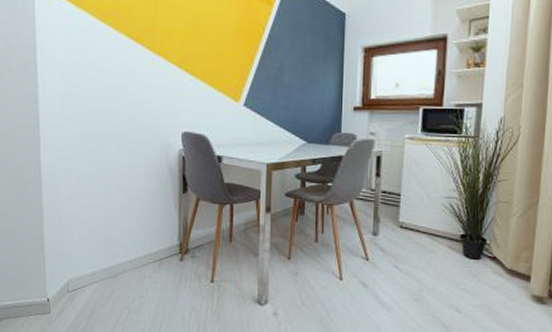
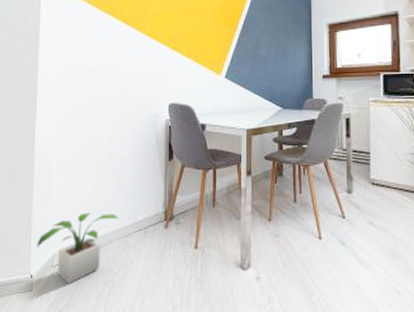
potted plant: none [51,241,133,310] -> present [36,212,120,285]

